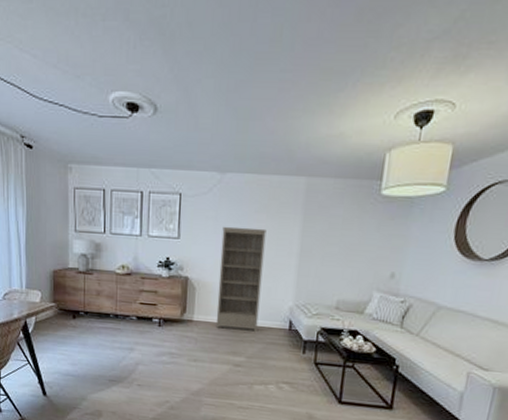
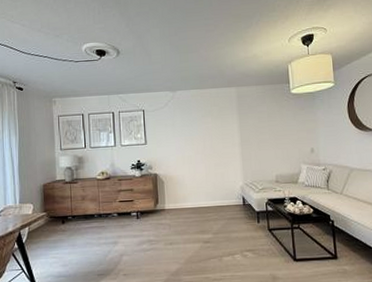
bookshelf: present [215,226,266,332] -> none [179,128,218,213]

